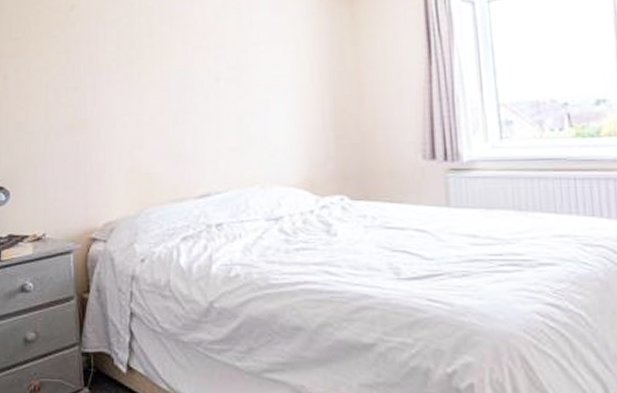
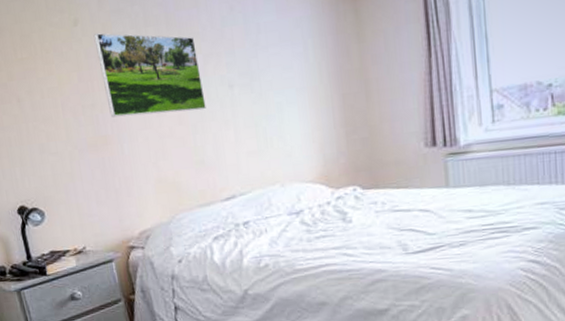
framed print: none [87,19,190,102] -> present [93,33,206,118]

